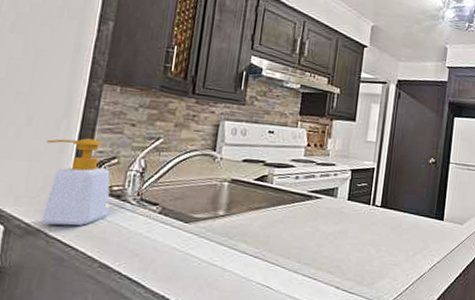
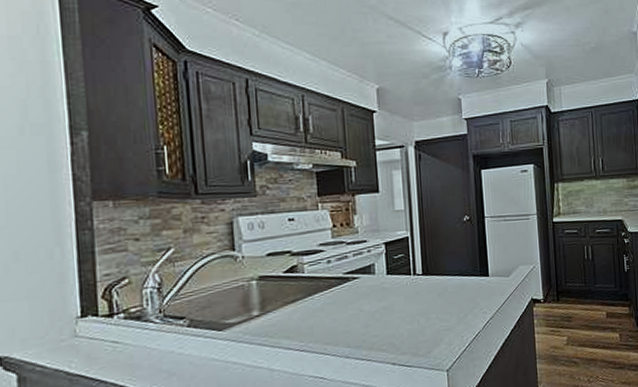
soap bottle: present [41,138,110,226] -> none [42,262,132,363]

